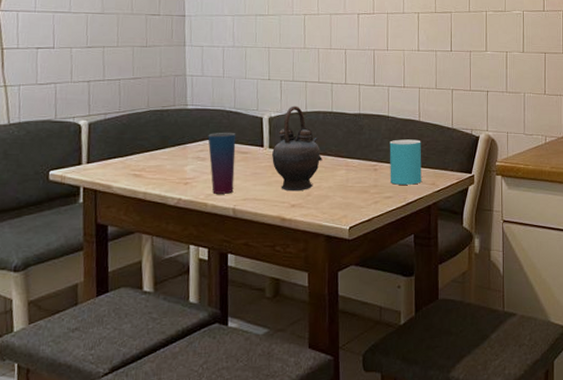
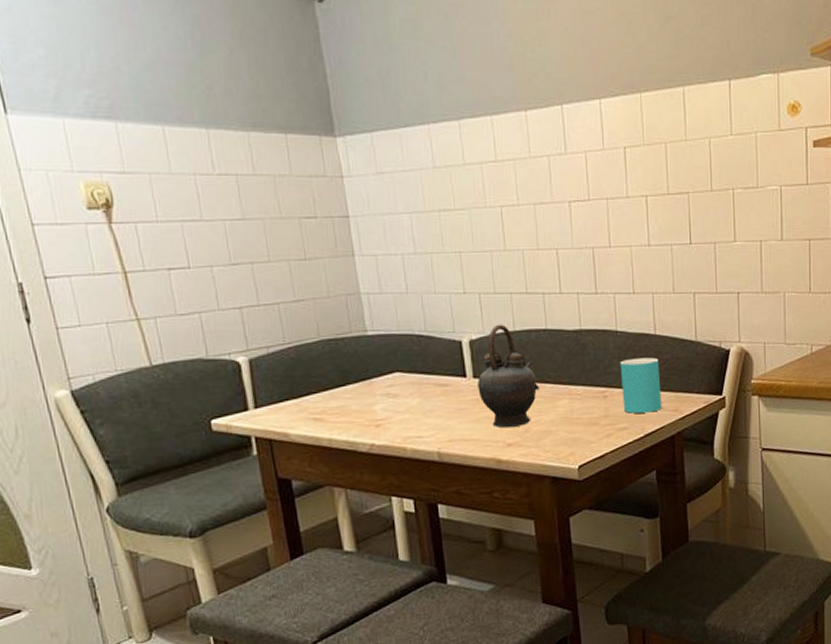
cup: present [208,132,236,194] -> none [397,361,436,436]

